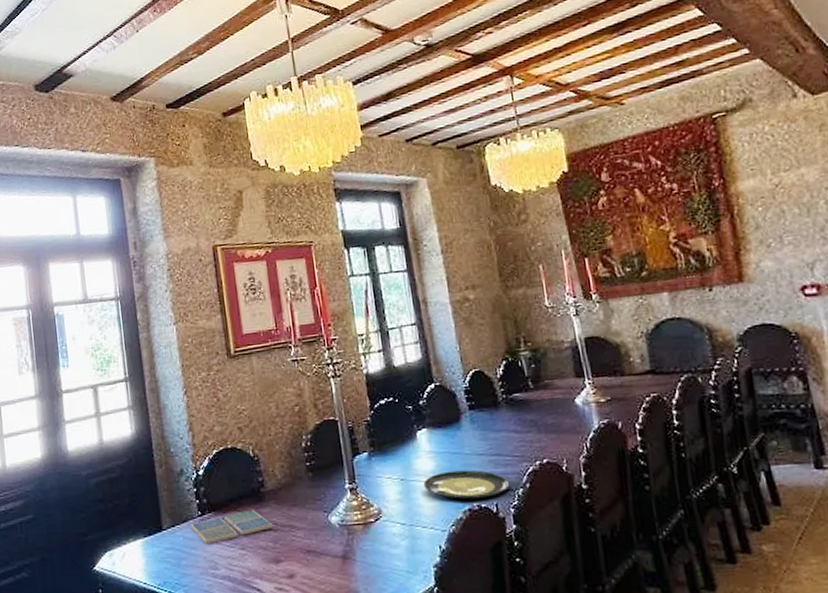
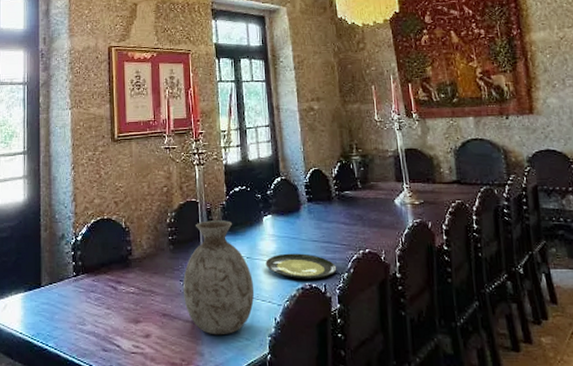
drink coaster: present [191,509,273,545] -> none [66,274,136,303]
vase: none [327,439,413,570] -> present [182,220,255,335]

